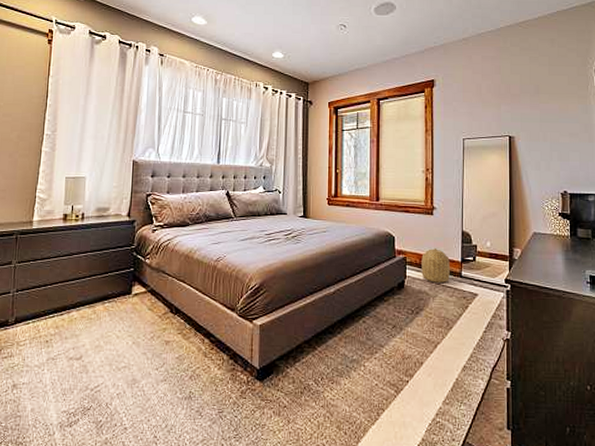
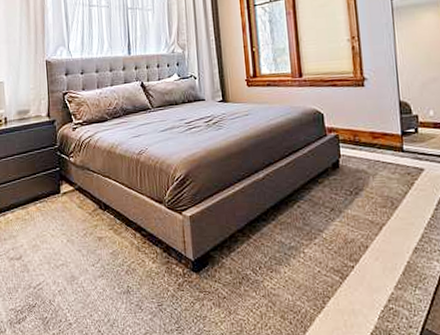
basket: present [421,248,450,283] -> none [355,123,390,160]

